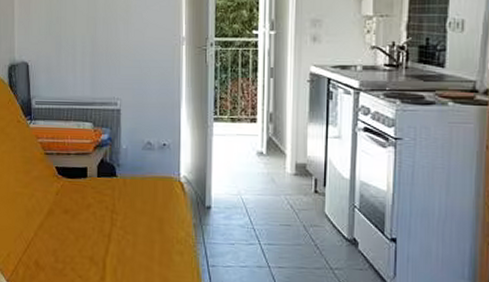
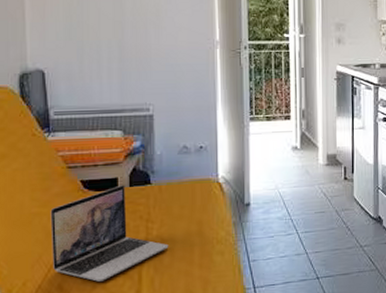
laptop: none [30,174,131,263] -> present [50,185,169,282]

